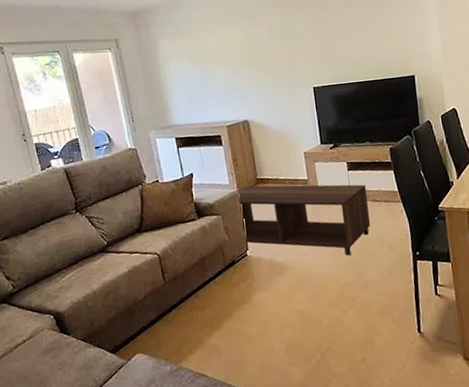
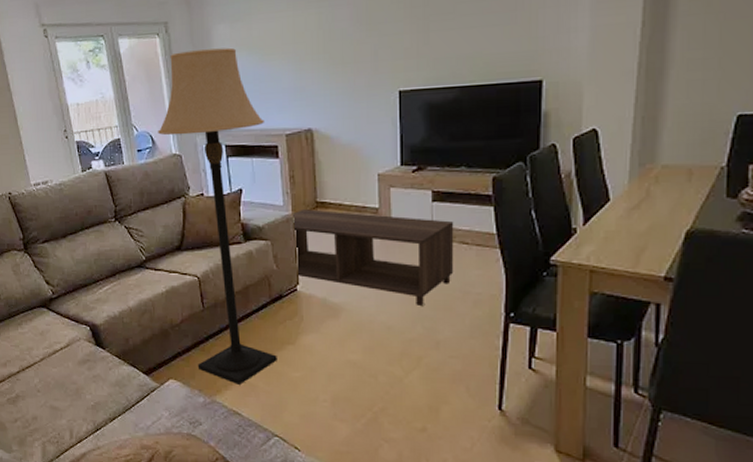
lamp: none [113,58,235,348] -> present [158,47,277,385]

